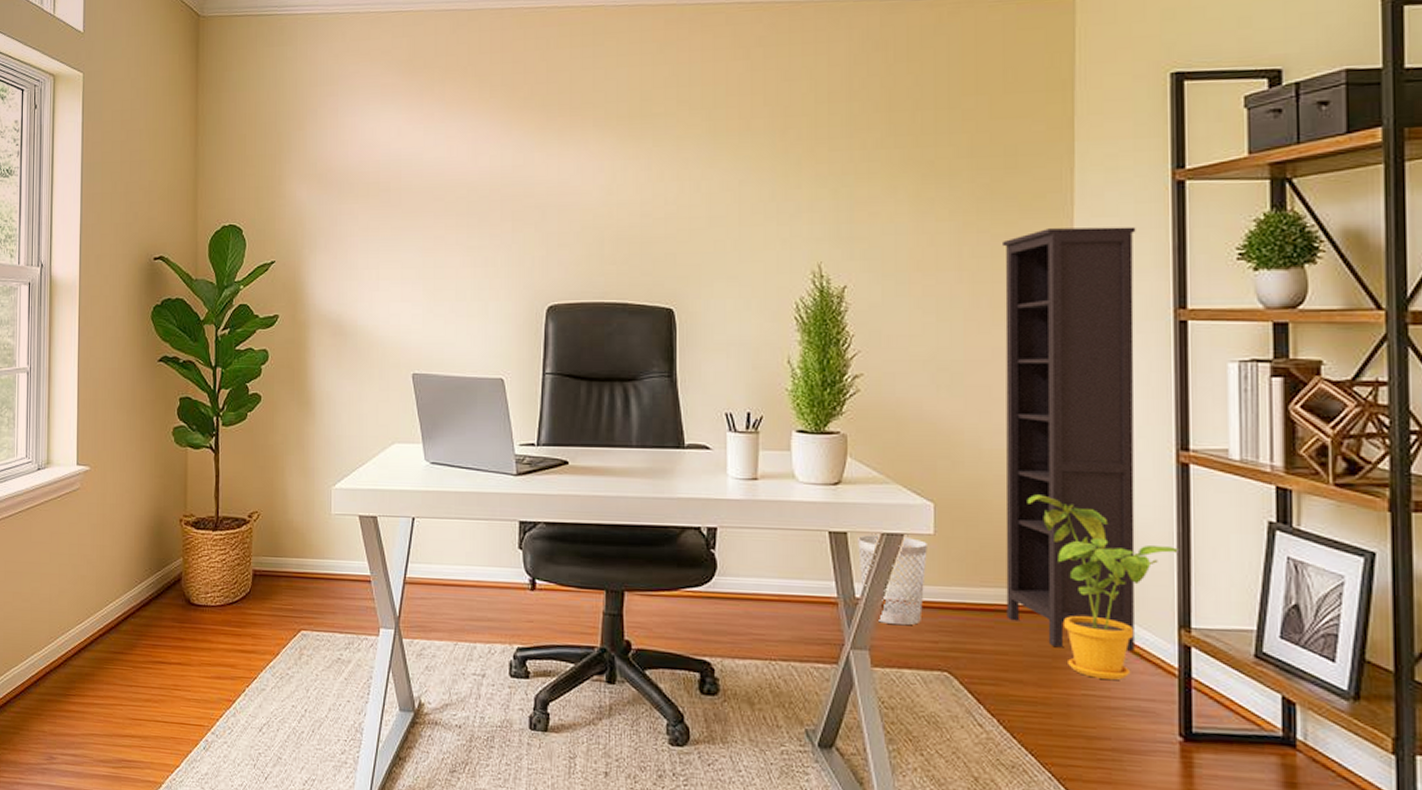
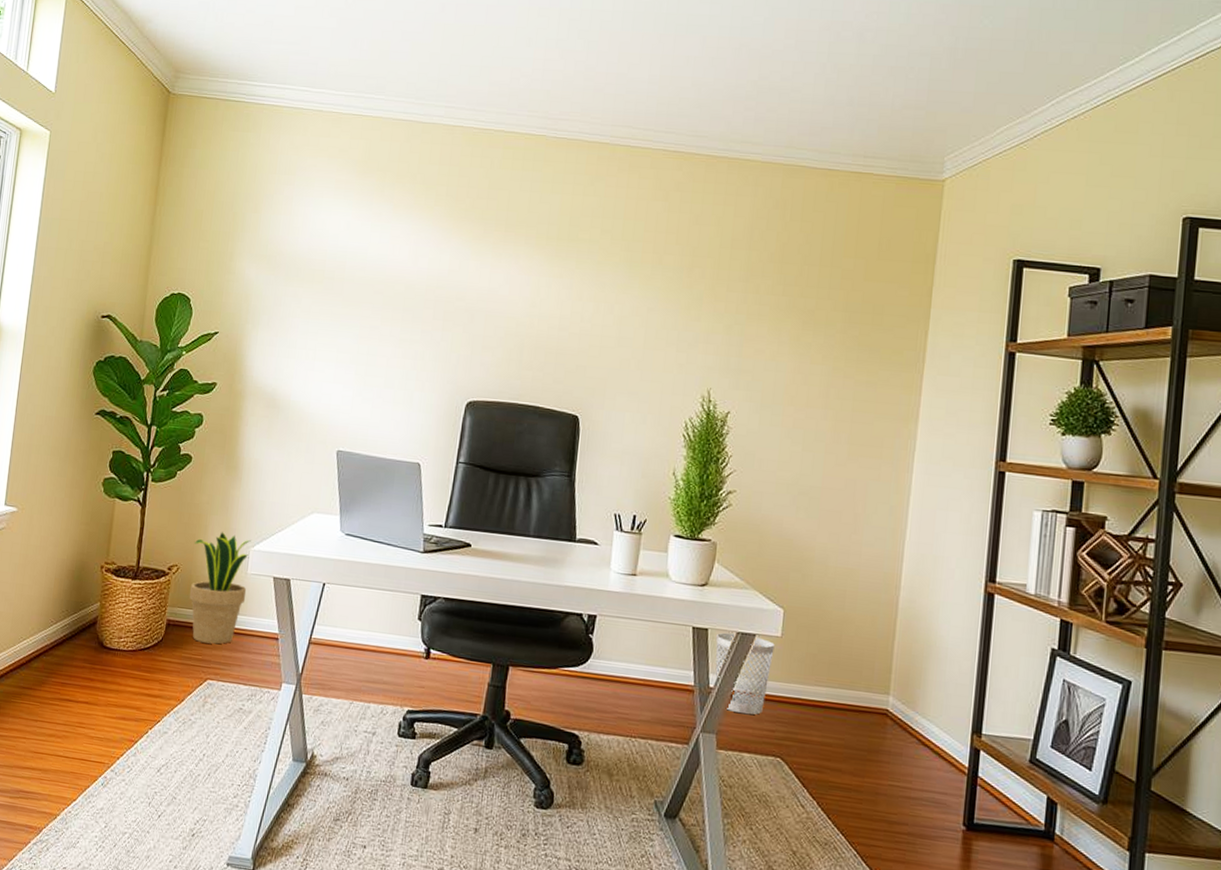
potted plant: none [273,472,332,592] -> present [189,532,251,644]
bookcase: present [1003,227,1136,651] -> none [834,380,973,750]
house plant: present [1027,494,1178,680] -> none [860,609,978,774]

